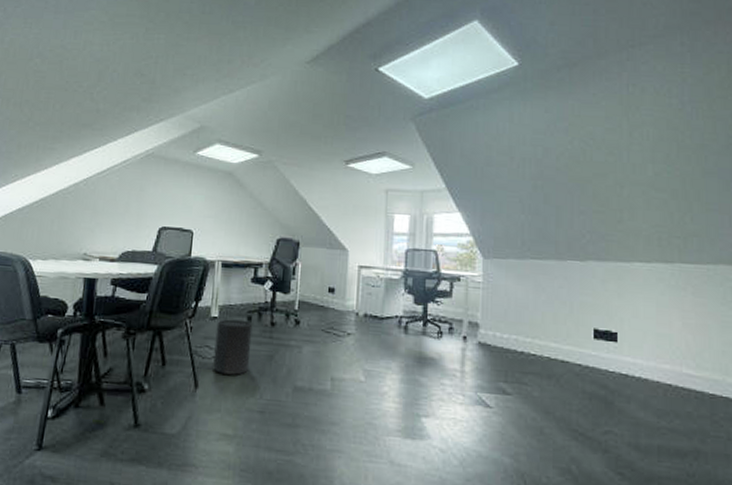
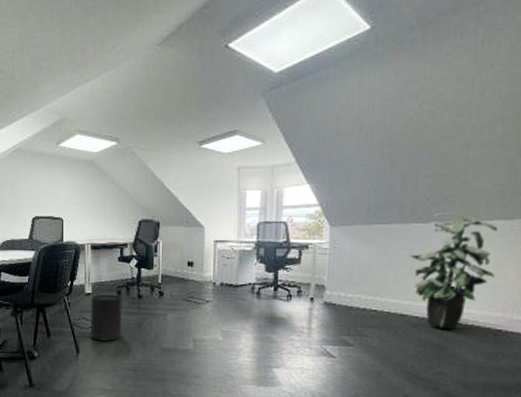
indoor plant: none [568,250,659,382] -> present [410,212,497,330]

